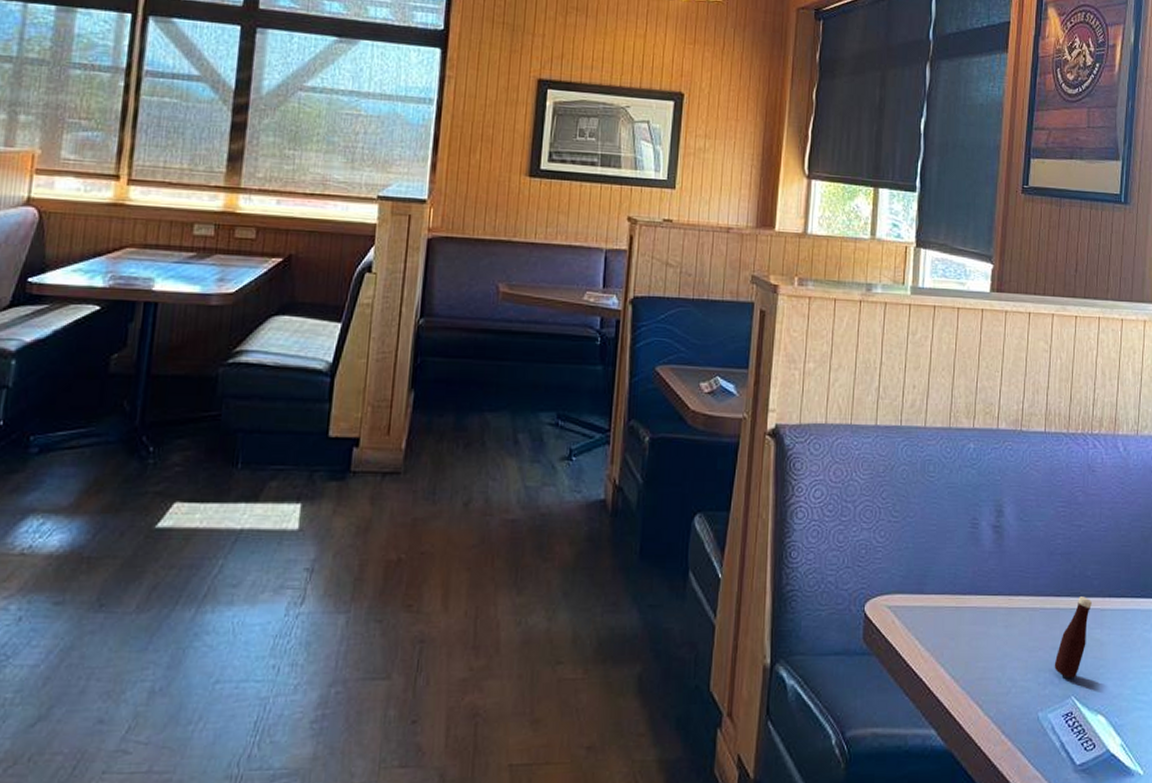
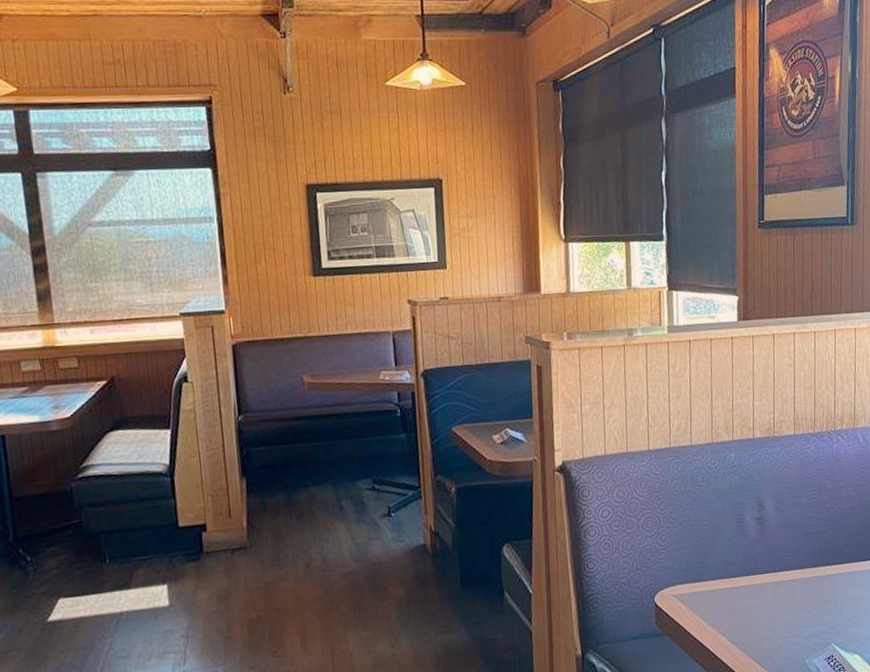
tabasco sauce: present [1054,596,1092,678] -> none [815,564,844,630]

